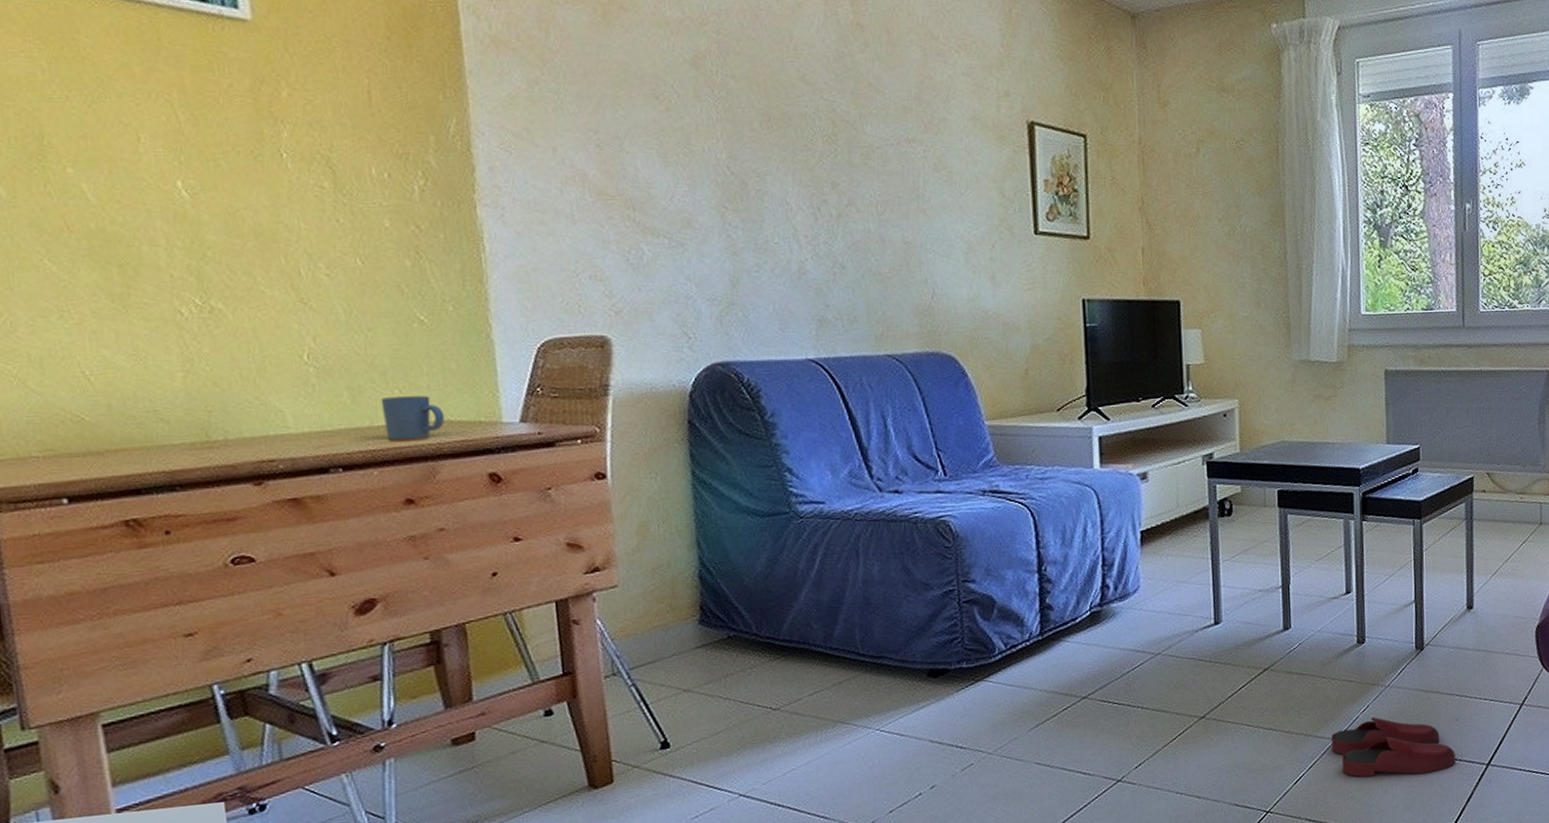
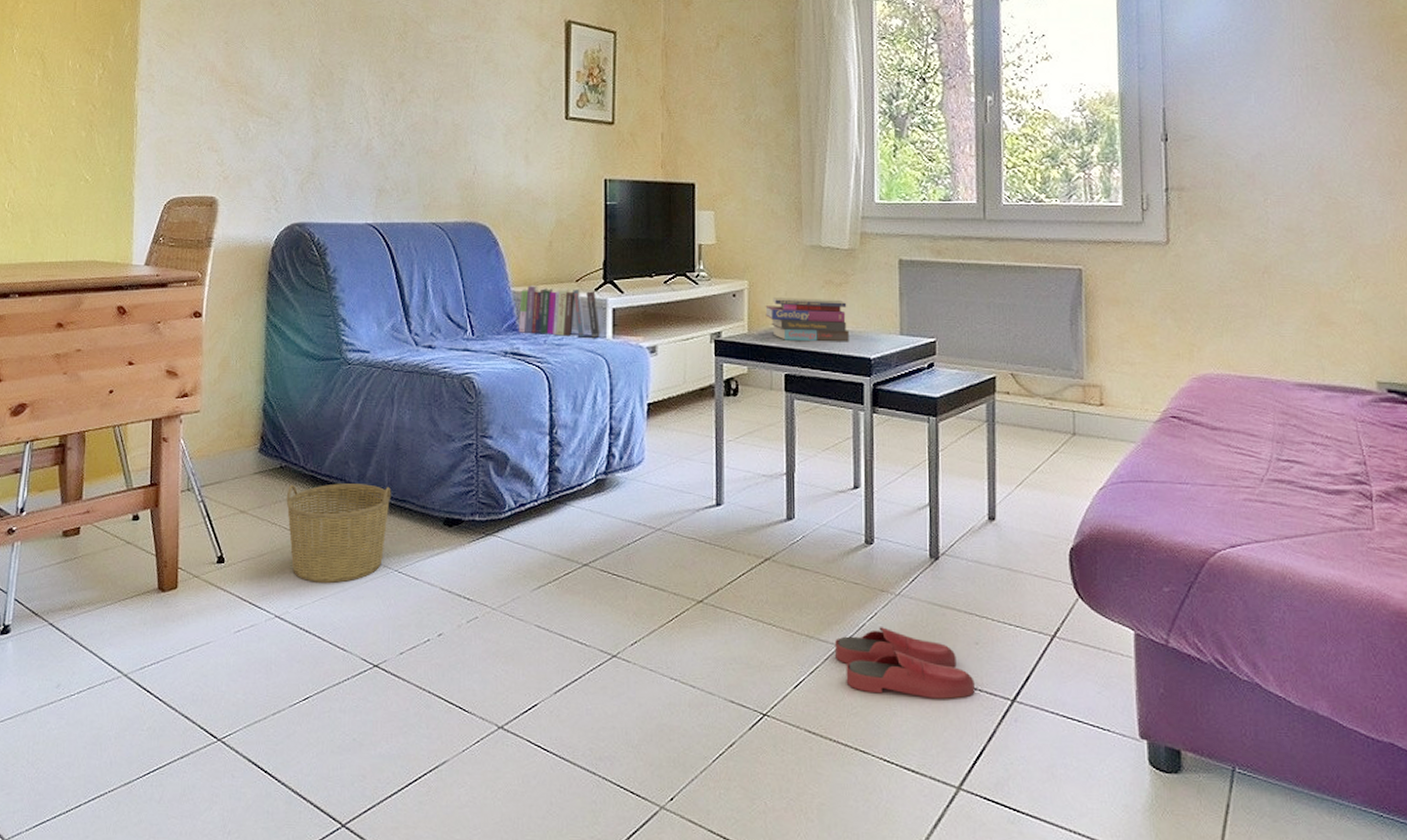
mug: present [380,395,445,443] -> none [51,240,93,276]
basket: none [739,644,865,754] -> present [286,483,392,583]
books: none [996,416,1087,470] -> present [518,284,600,339]
books: none [1256,413,1339,457] -> present [765,298,849,342]

